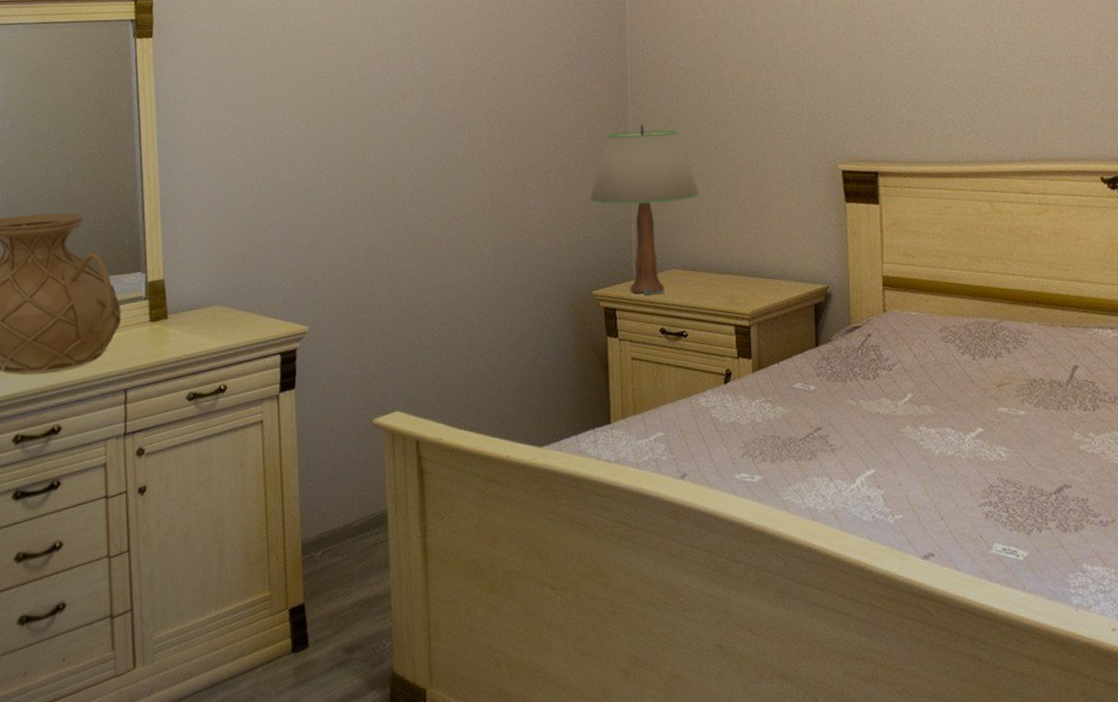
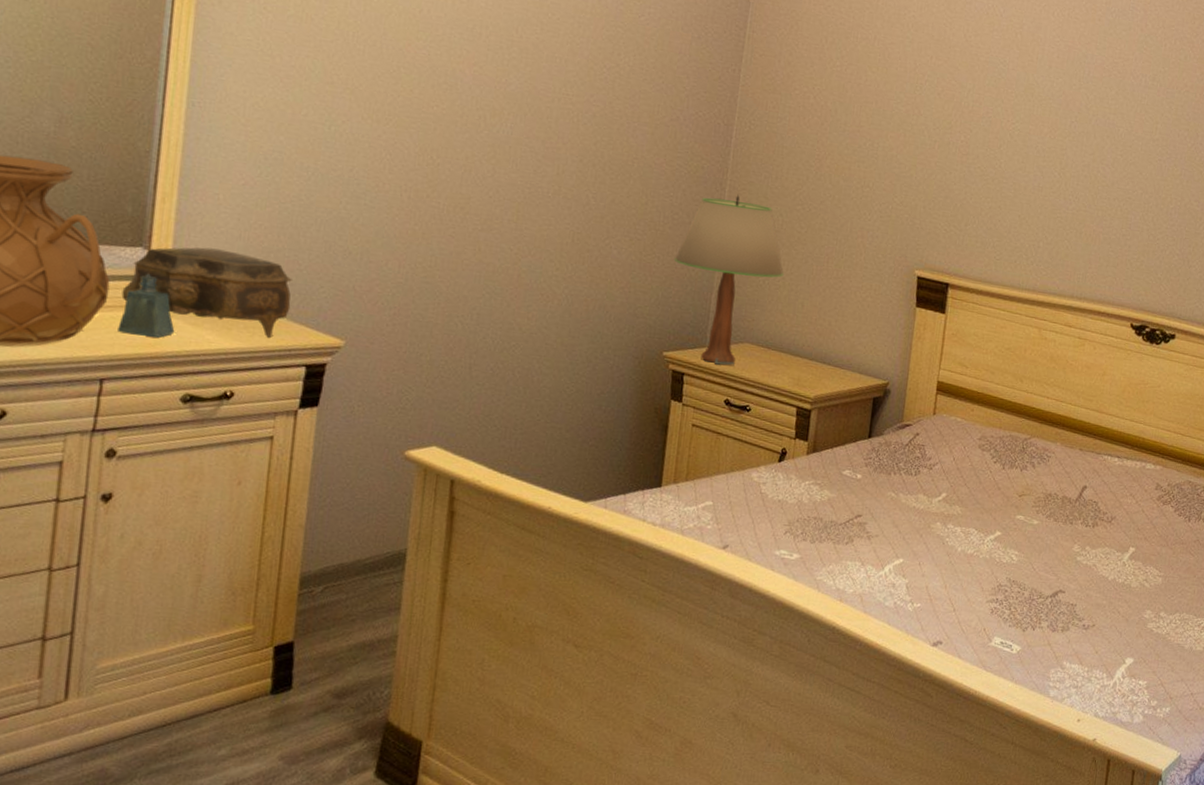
jewelry box: none [131,262,261,334] -> present [121,247,292,339]
perfume bottle: none [132,293,174,348] -> present [118,273,175,338]

